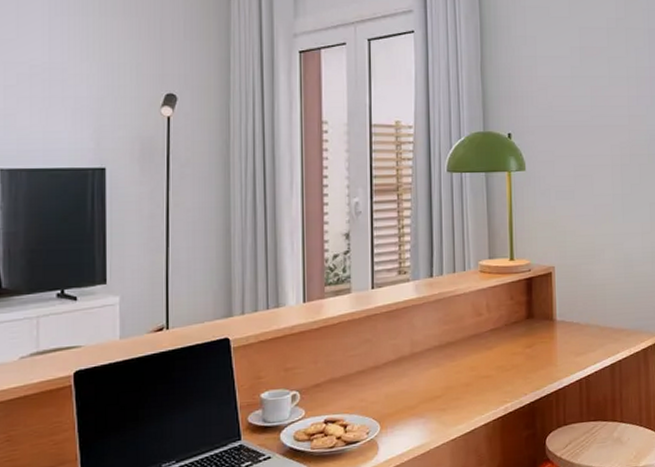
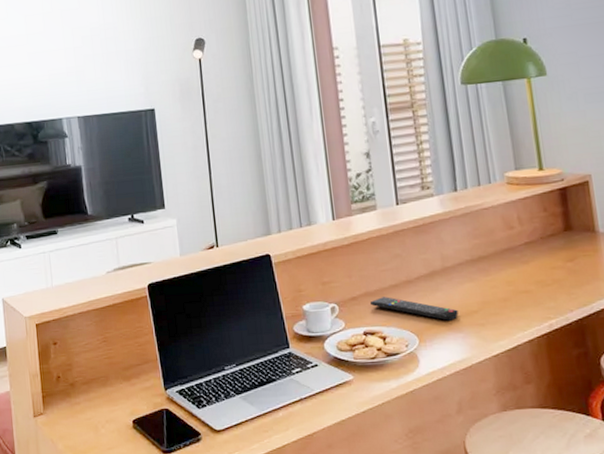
remote control: none [335,383,422,406] -> present [371,297,459,321]

